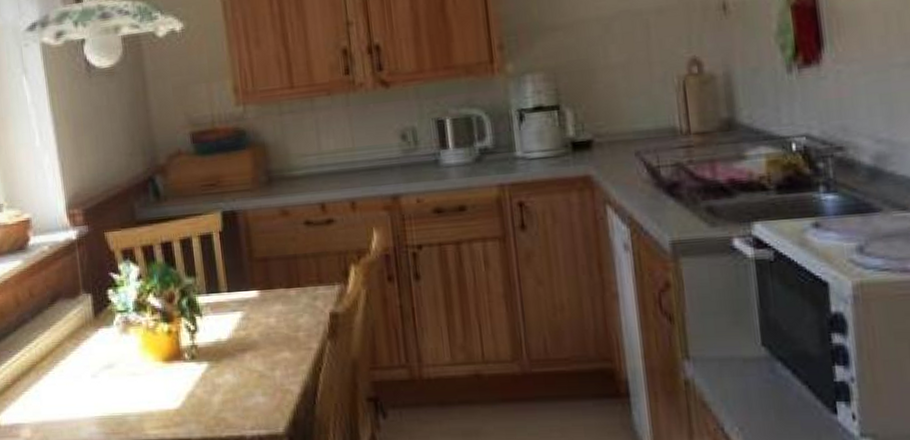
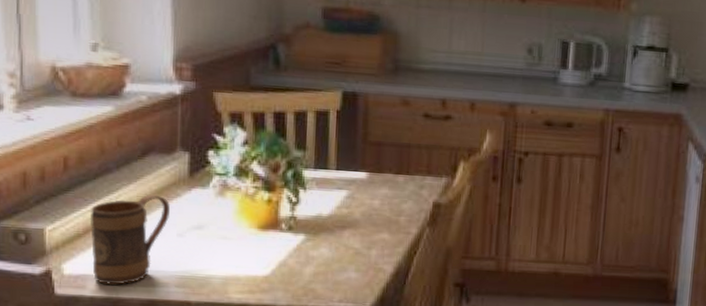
mug: none [15,339,82,431] -> present [89,194,170,285]

